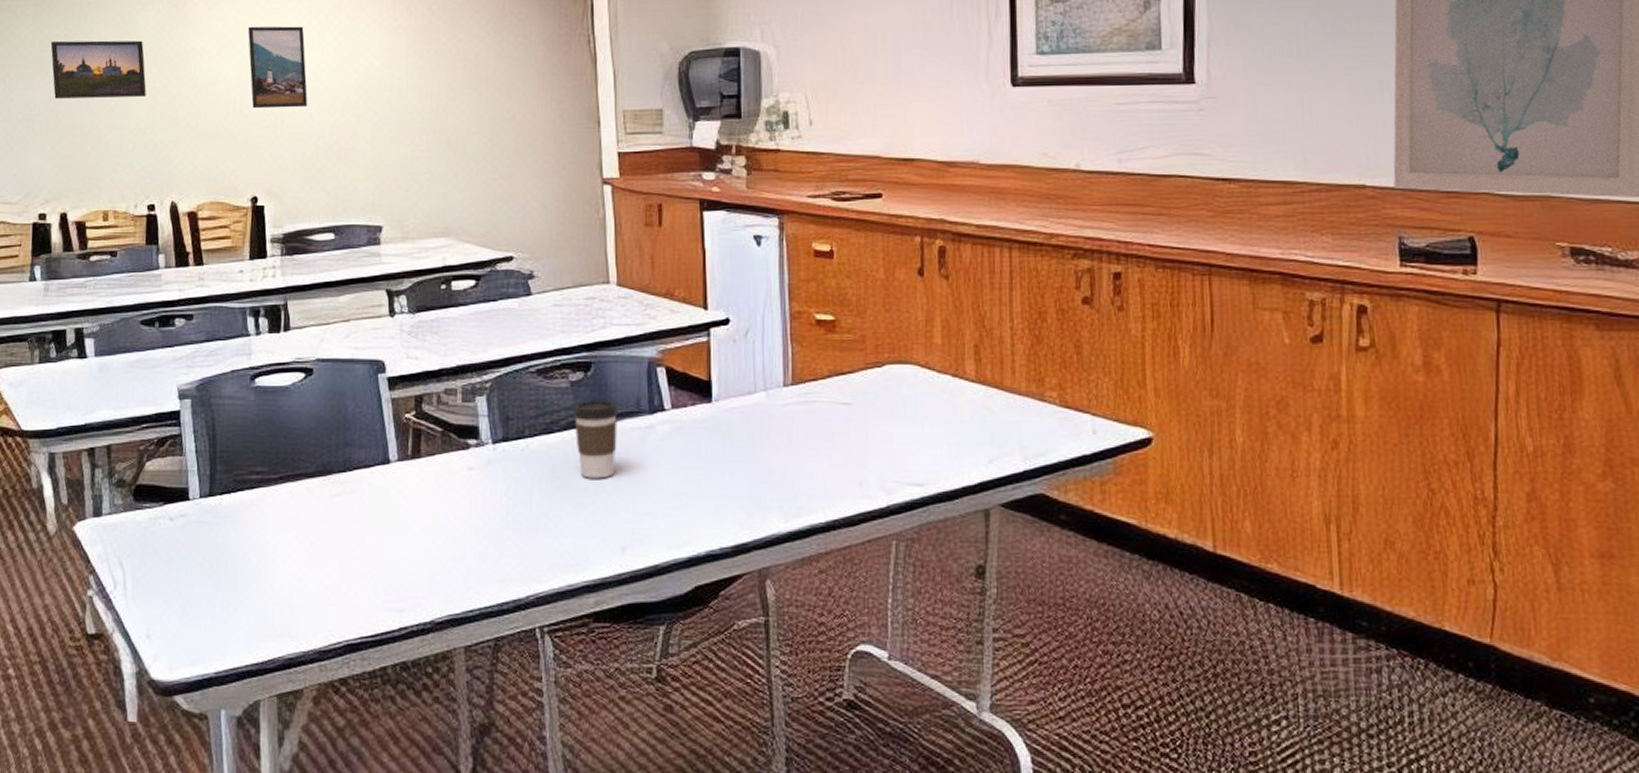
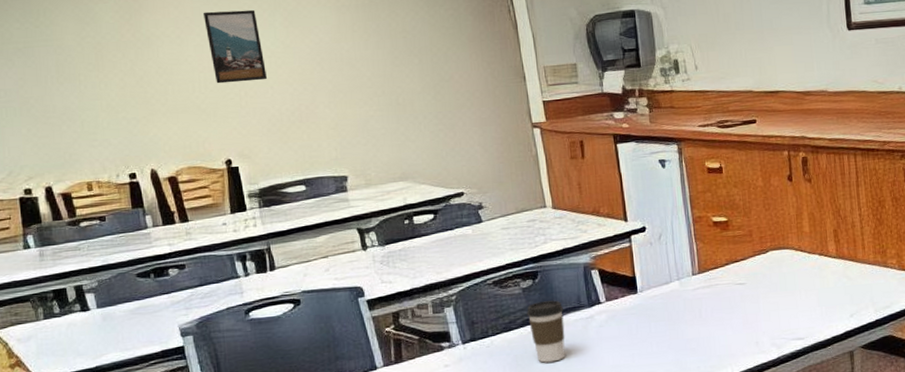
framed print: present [50,40,147,99] -> none [13,29,114,86]

